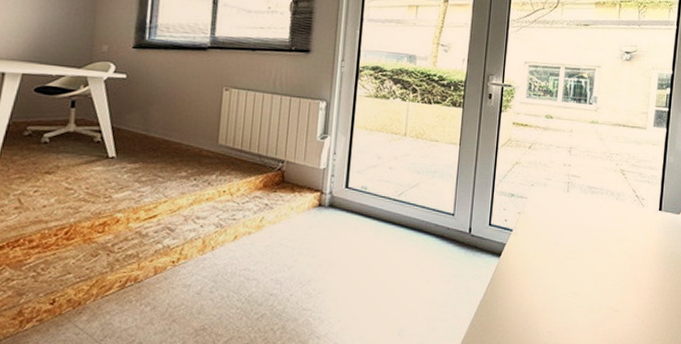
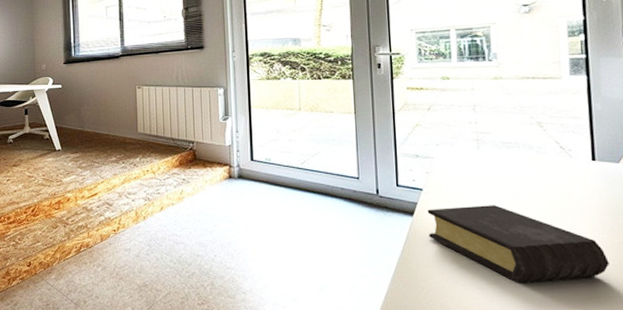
book: none [512,249,658,328] -> present [427,205,609,284]

